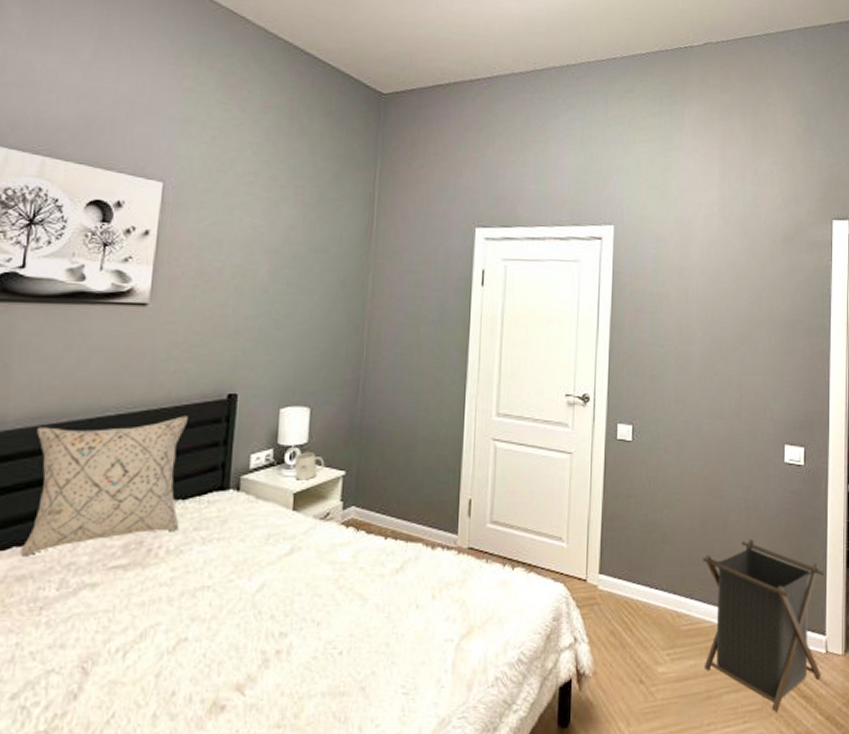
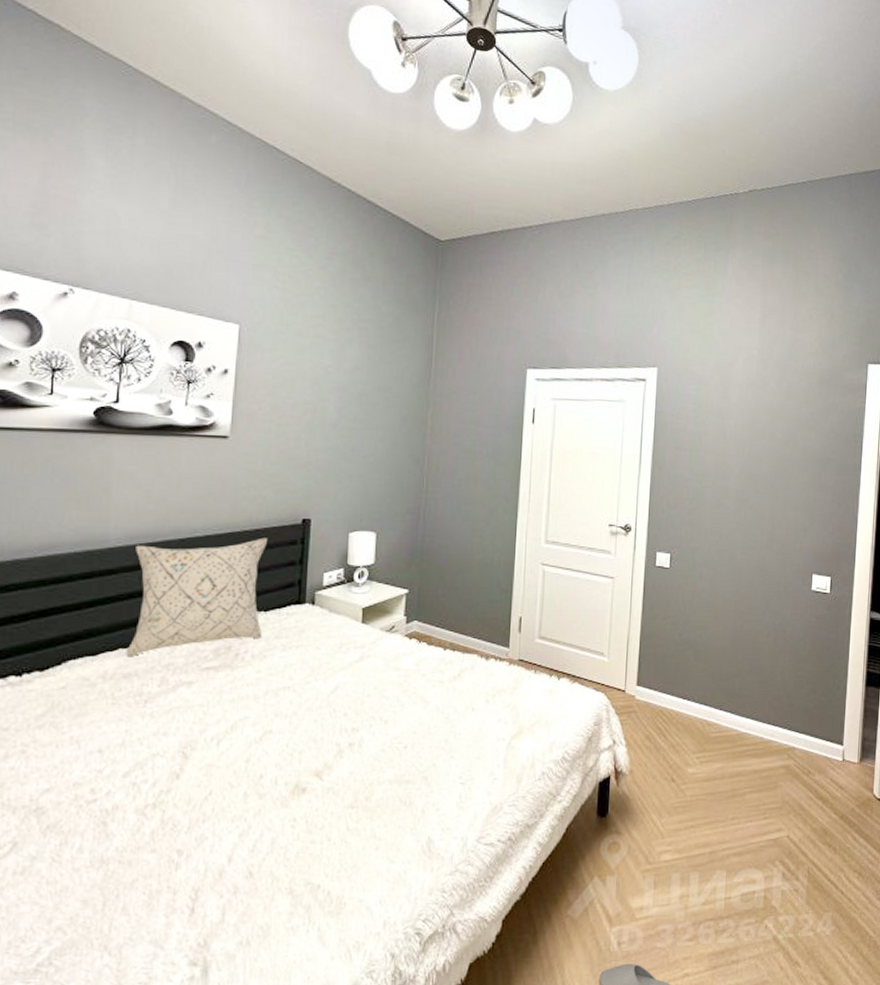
mug: present [294,452,325,480] -> none [362,572,390,597]
laundry basket: present [703,539,825,712] -> none [730,658,845,810]

